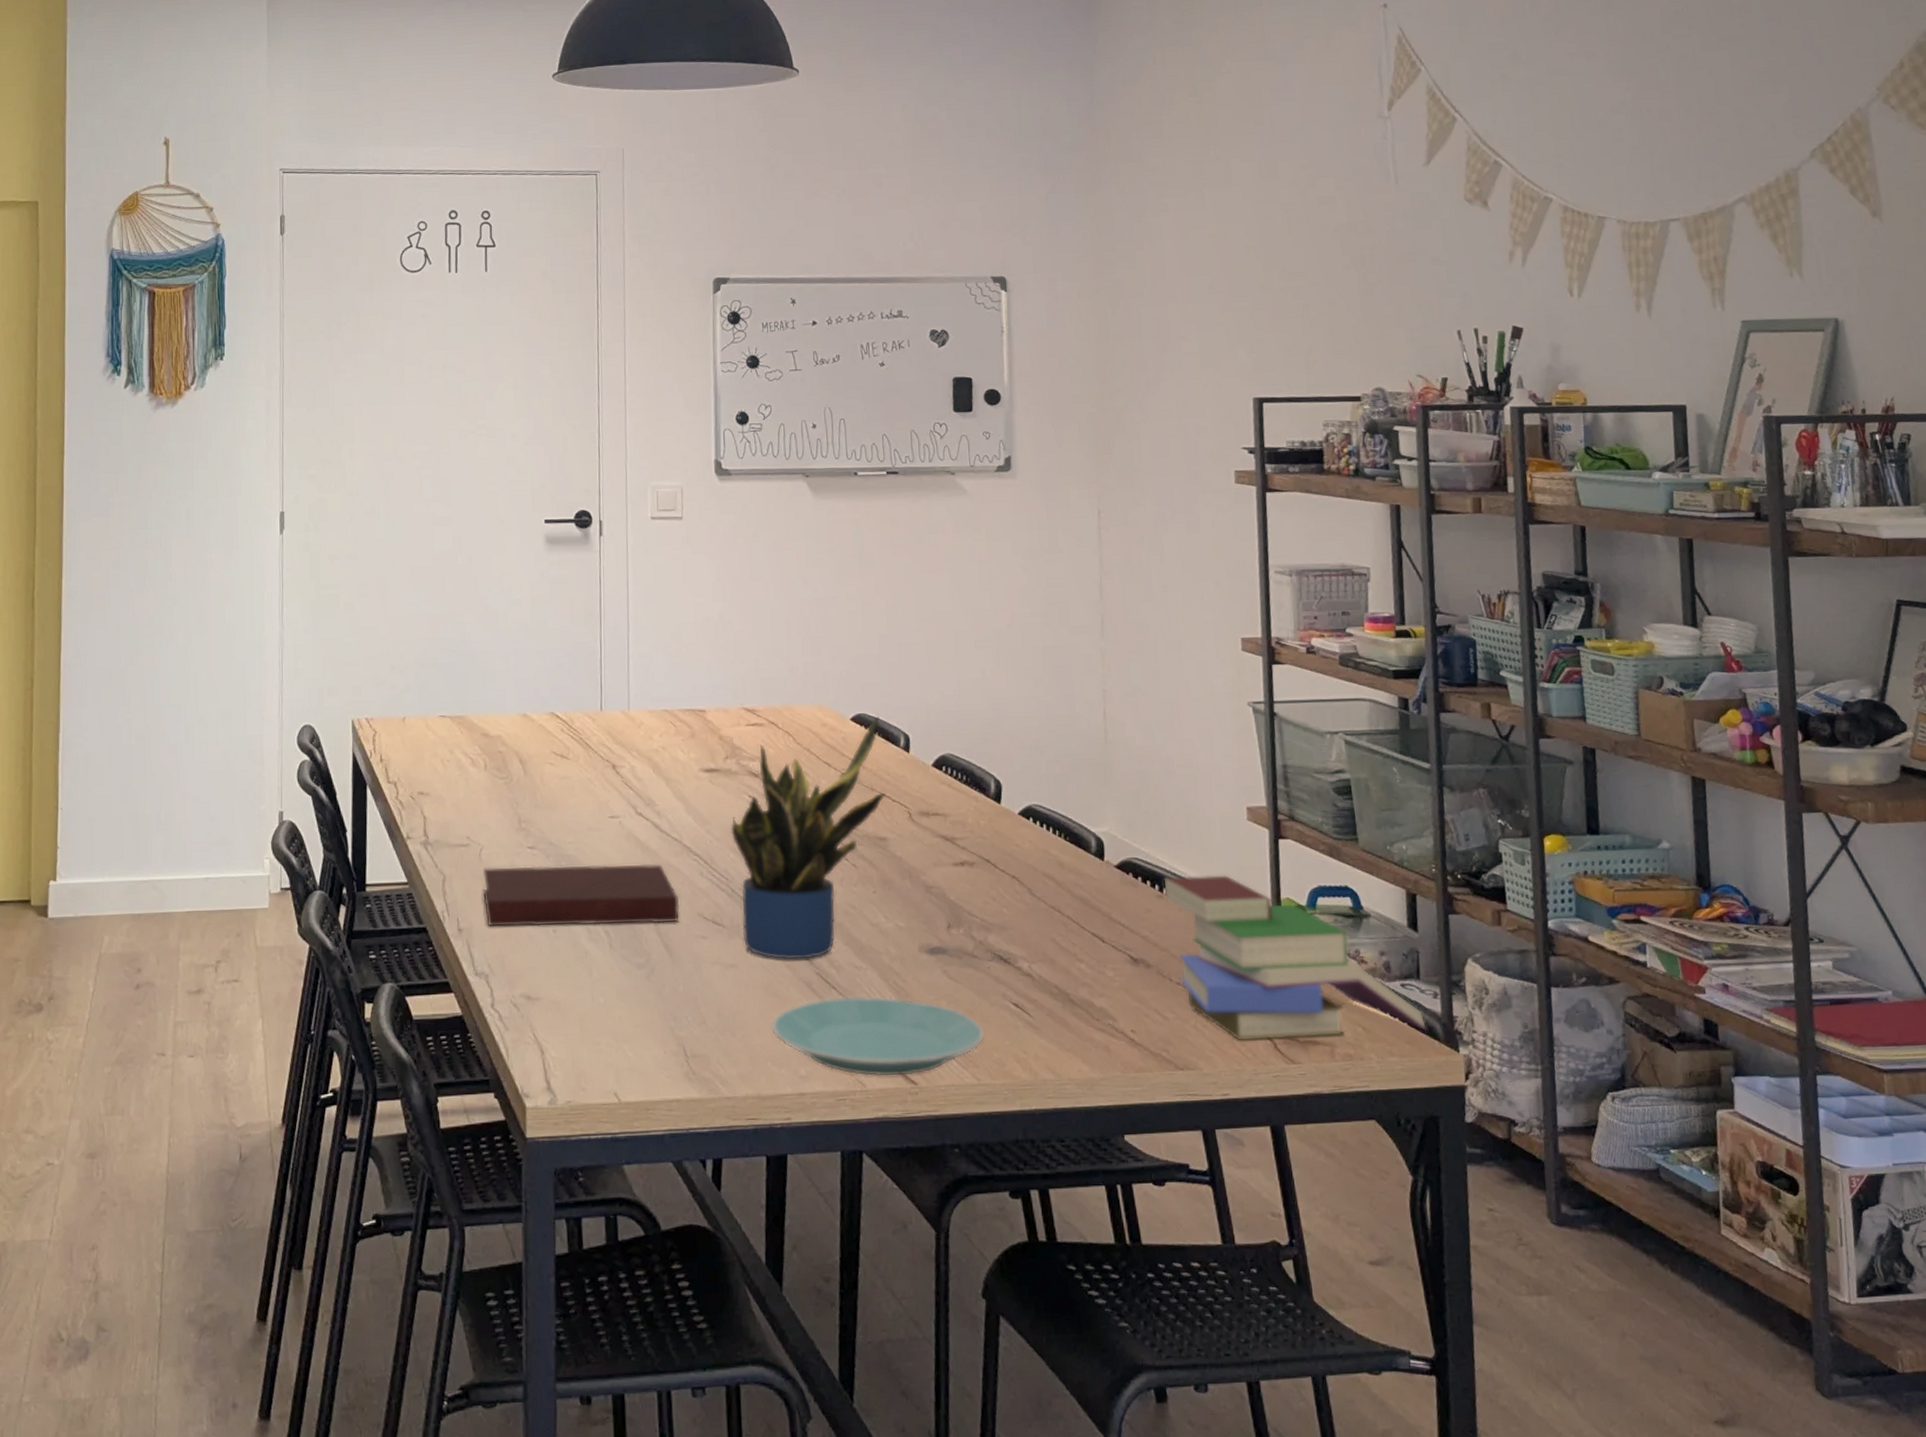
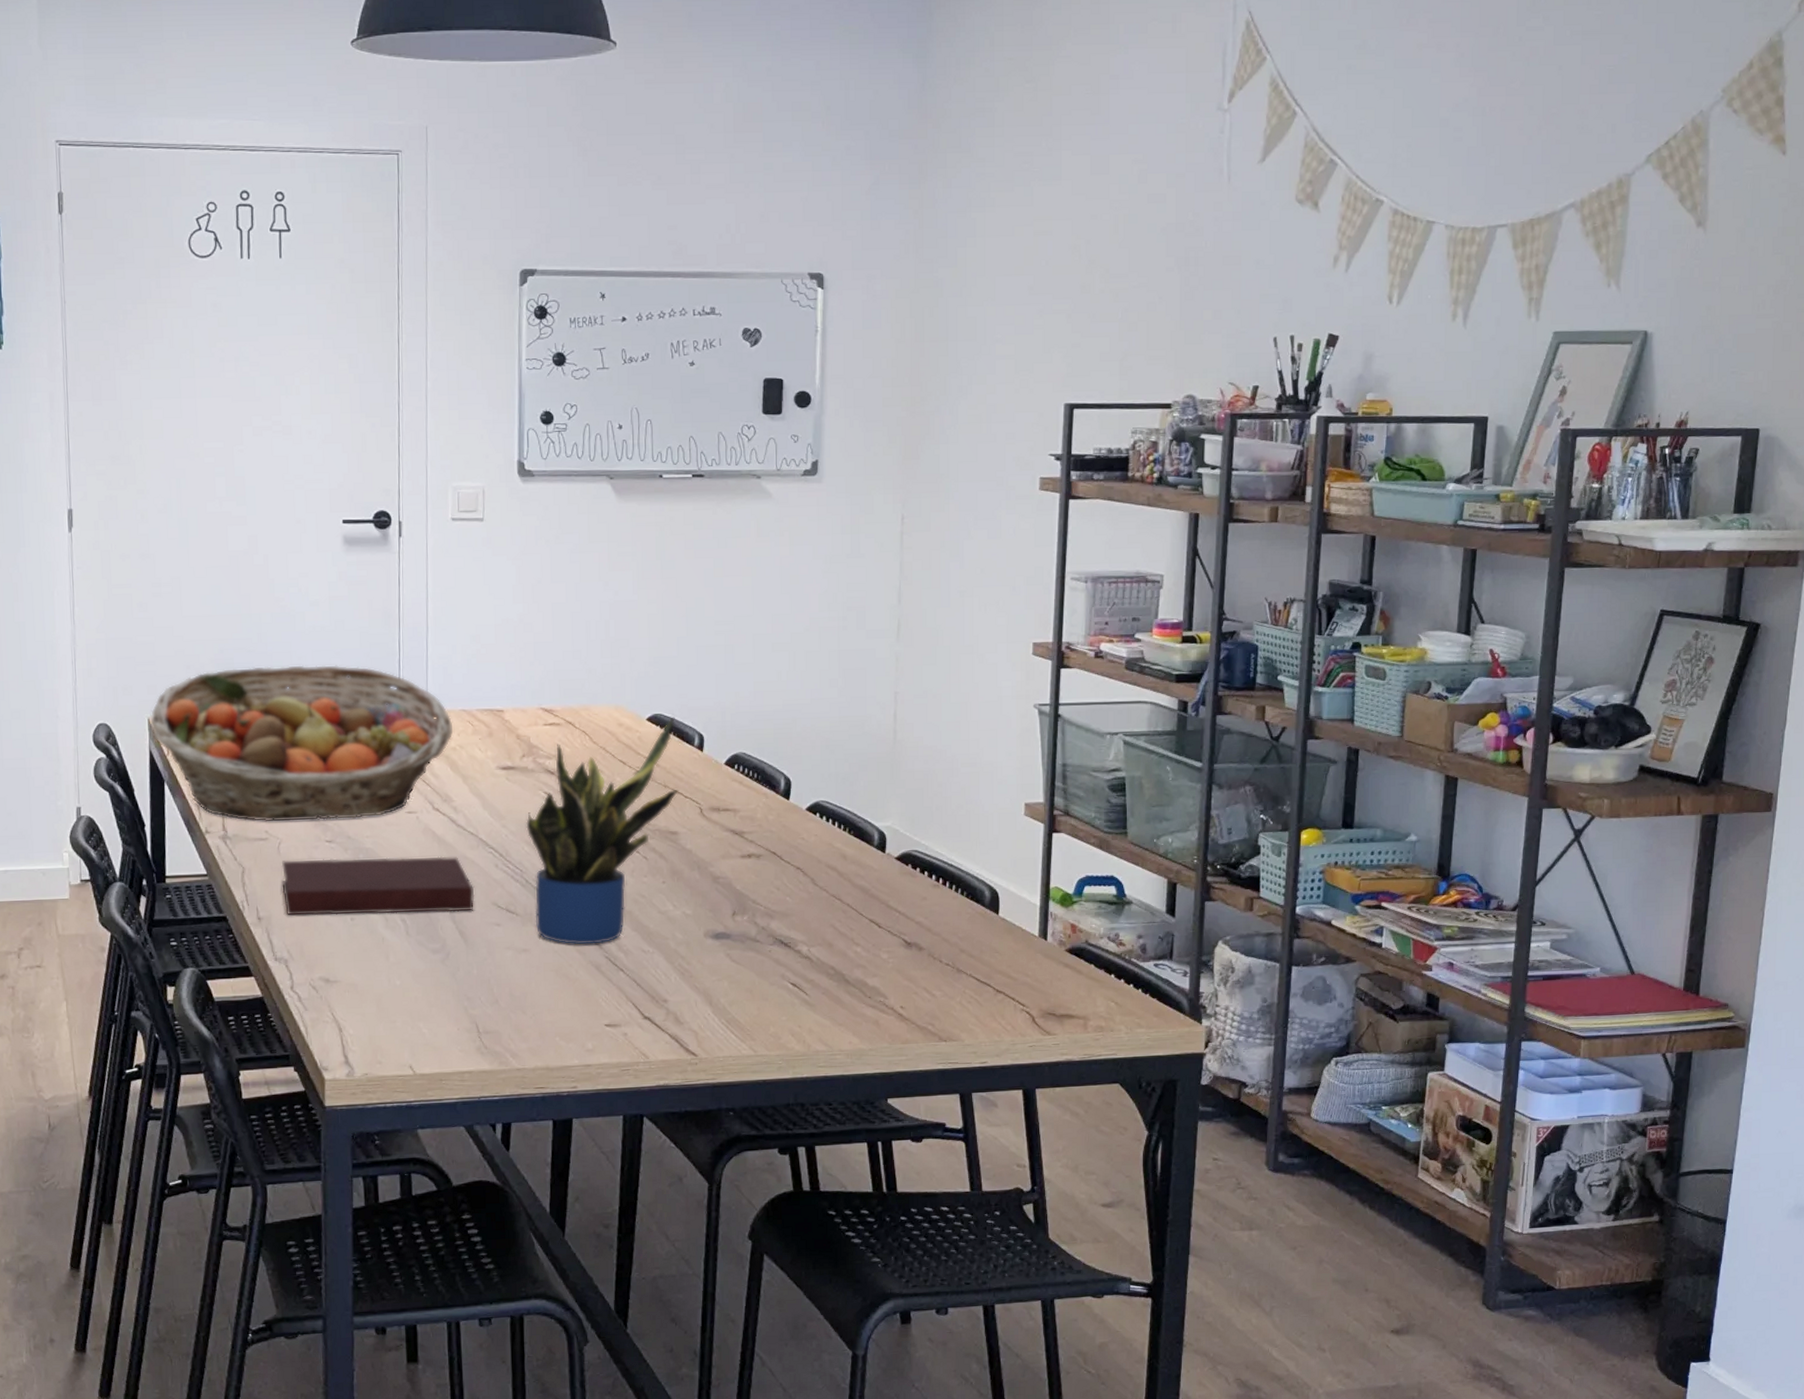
fruit basket: none [354,664,655,827] -> present [150,665,453,822]
plate: present [770,996,985,1077] -> none [560,977,763,1049]
book: present [1163,875,1428,1041] -> none [941,866,1175,1016]

